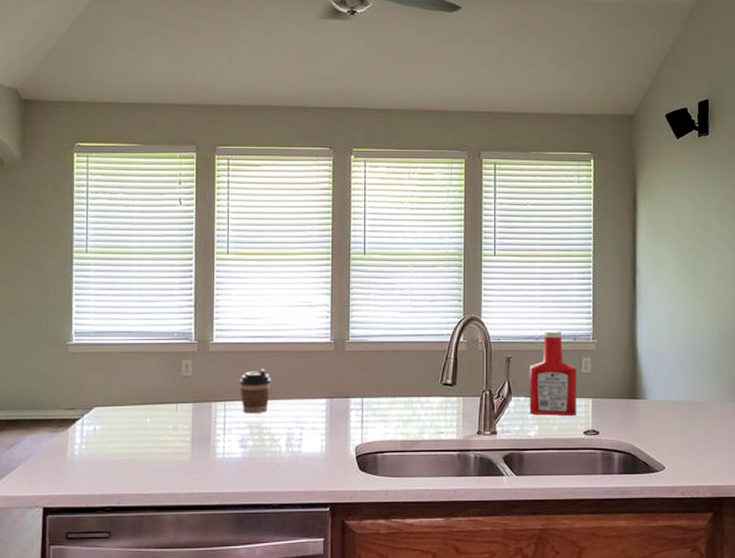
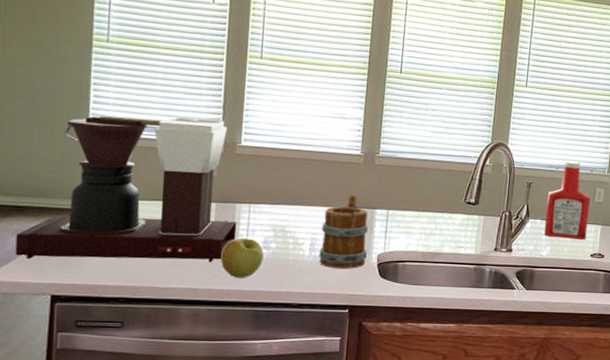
coffee maker: none [10,320,214,472] -> present [15,115,237,262]
apple: none [200,437,241,480] -> present [221,238,264,278]
coffee cup: present [240,369,271,414] -> none [265,175,299,218]
mug: none [296,385,344,465] -> present [319,195,369,269]

